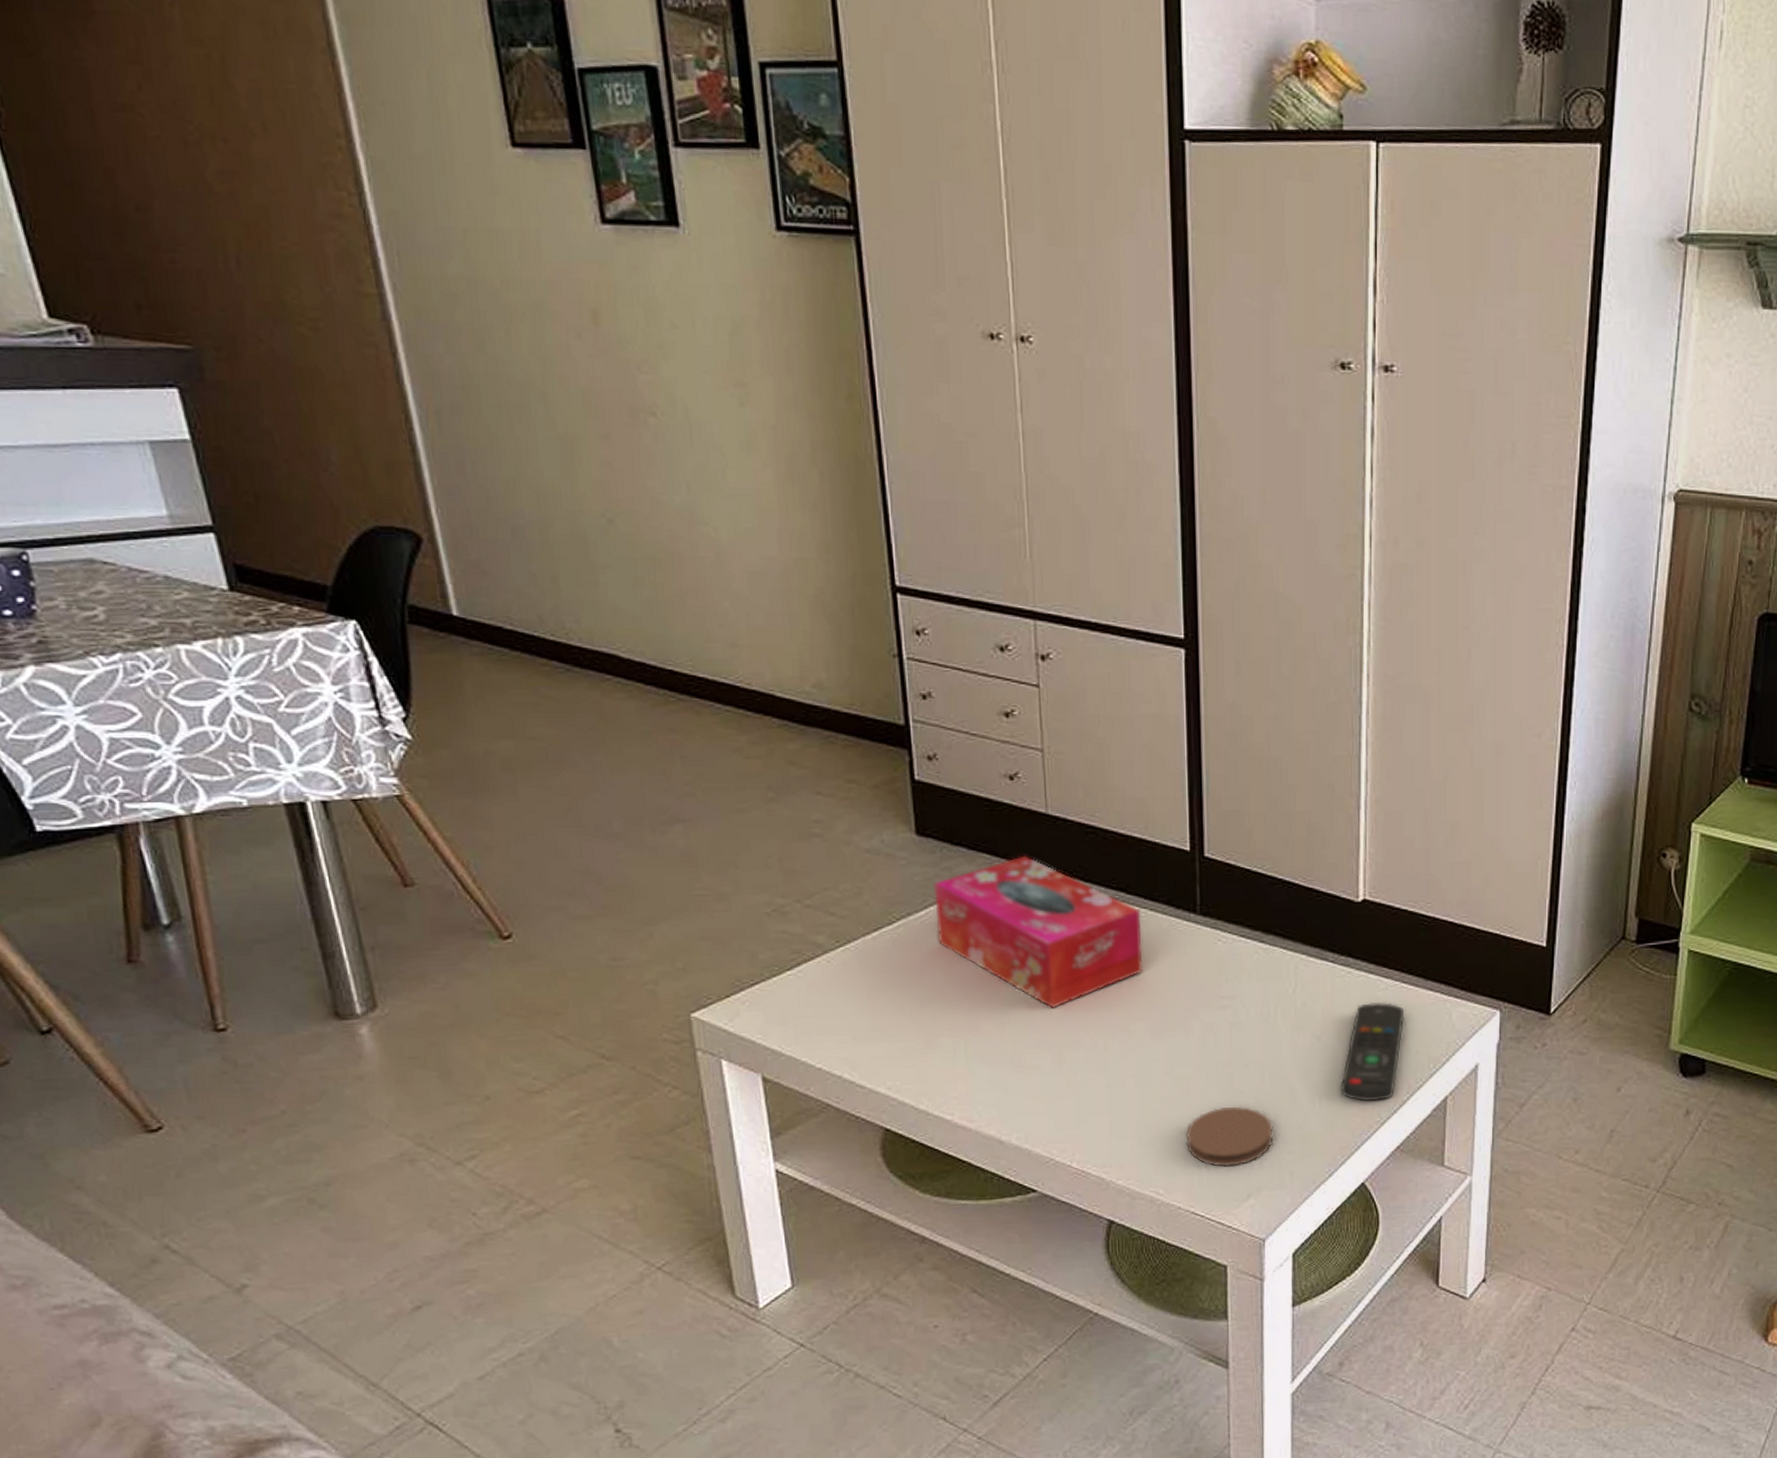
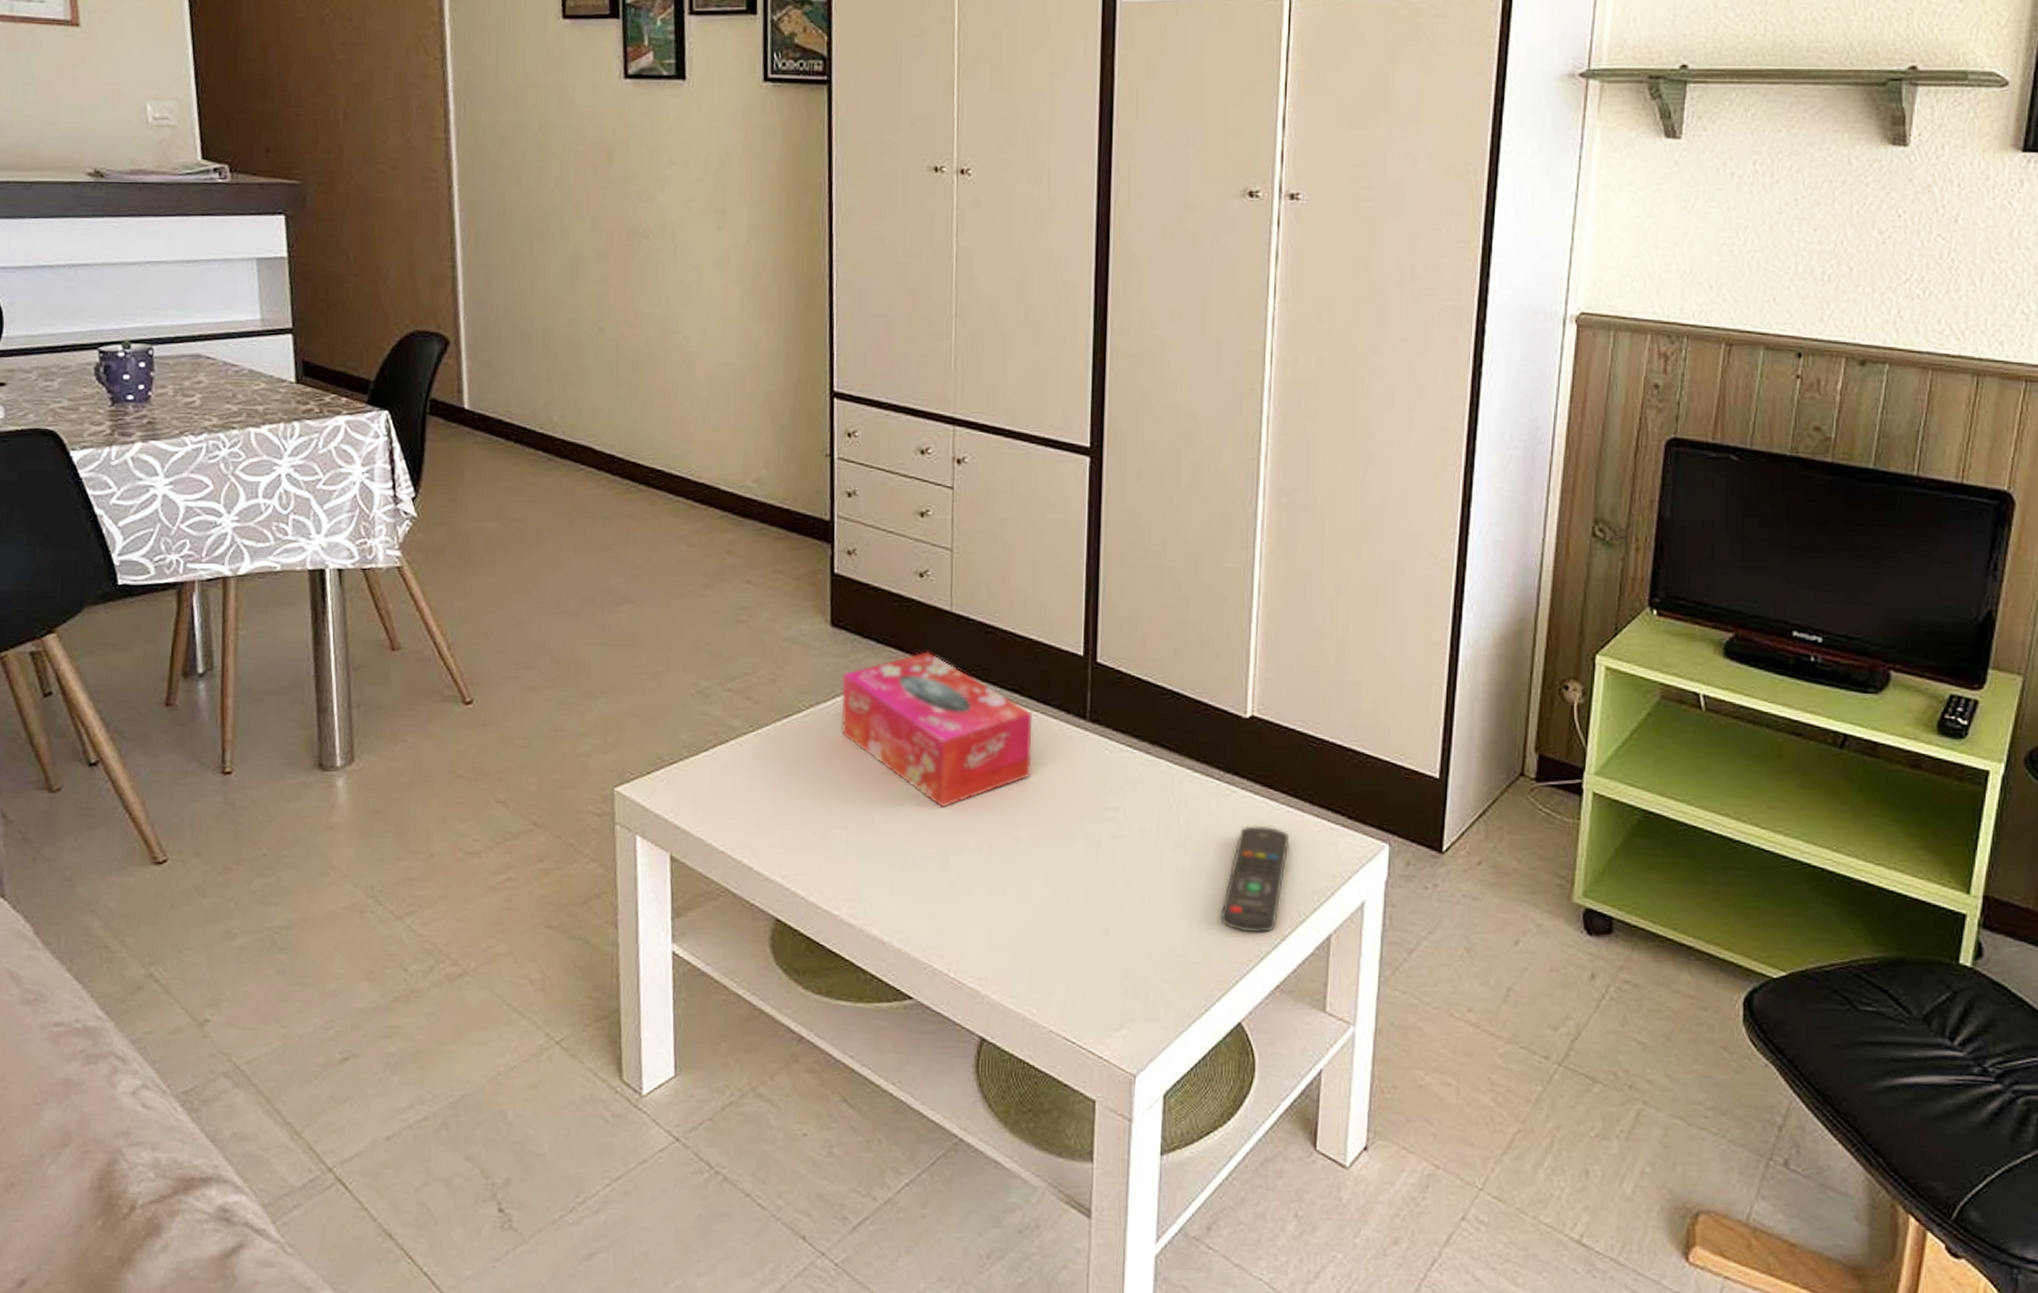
coaster: present [1186,1106,1274,1167] -> none [1062,925,1150,991]

